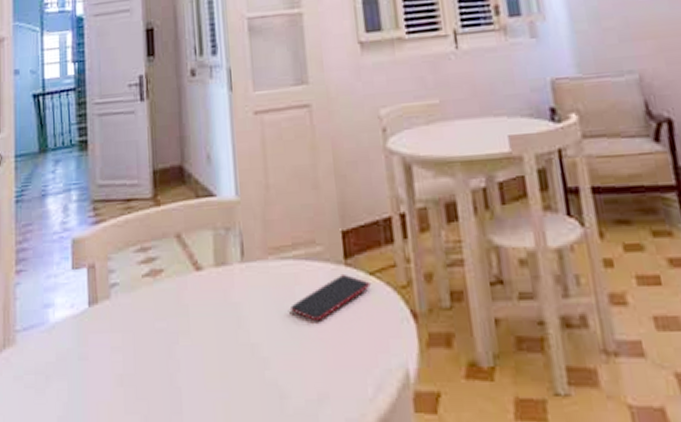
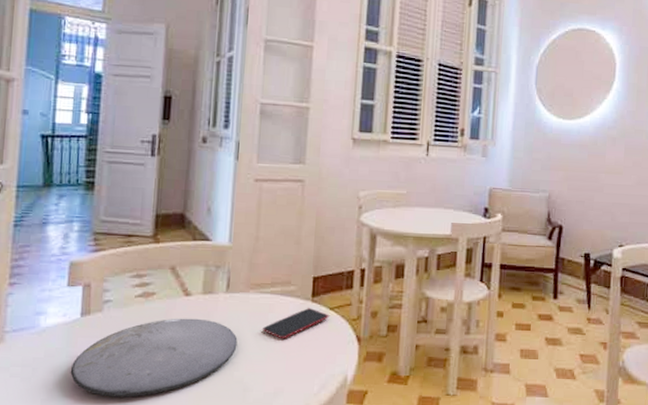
plate: none [84,299,264,412] -> present [70,318,238,398]

